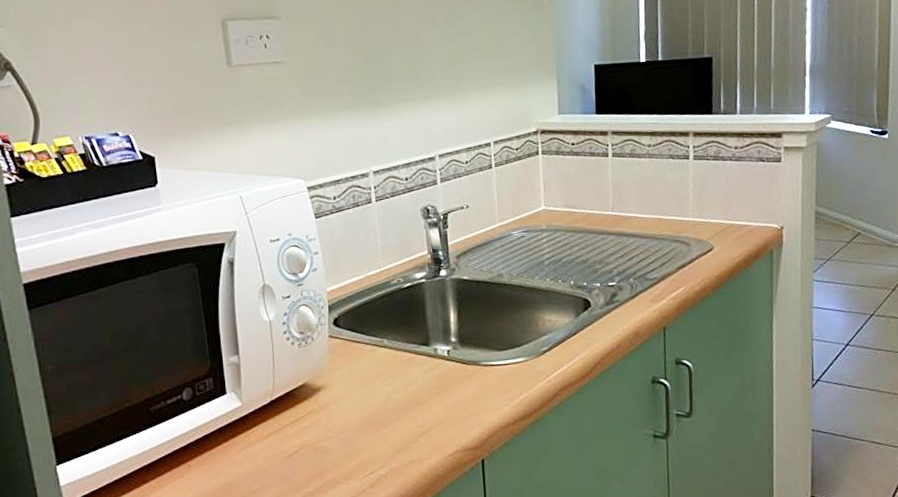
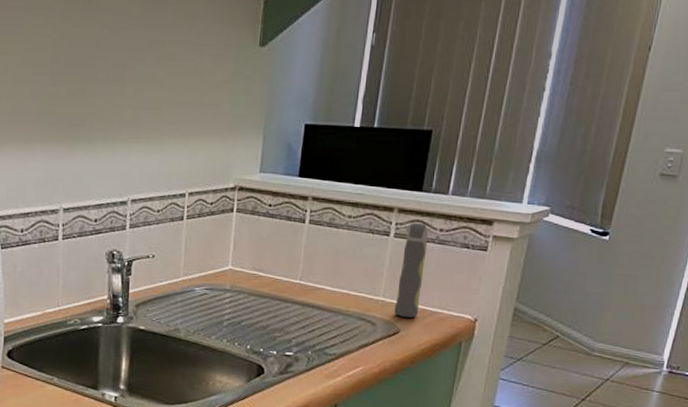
spray bottle: none [704,143,728,234] -> present [394,222,429,318]

